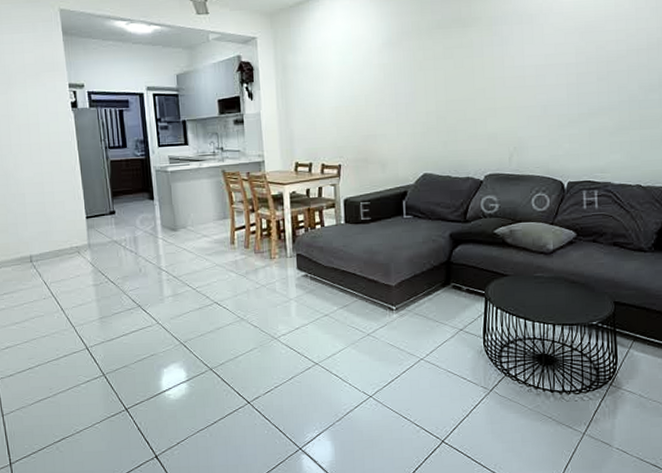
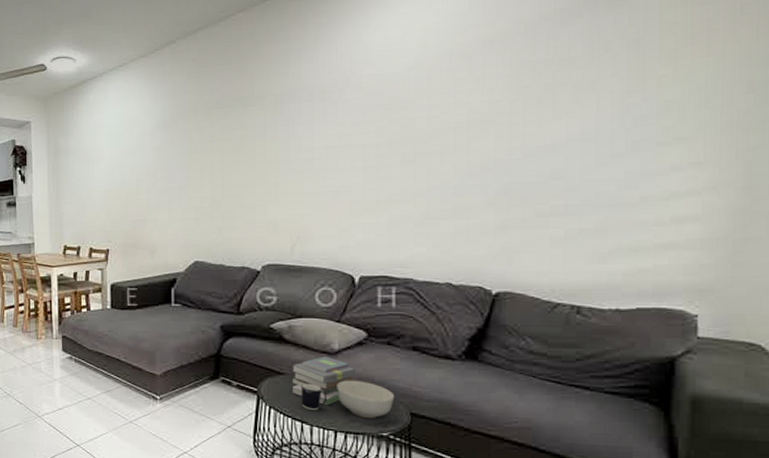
books: none [515,256,568,301] -> present [292,356,355,405]
mug: none [523,282,546,308] -> present [301,383,328,411]
bowl: none [553,276,601,311] -> present [337,380,395,419]

